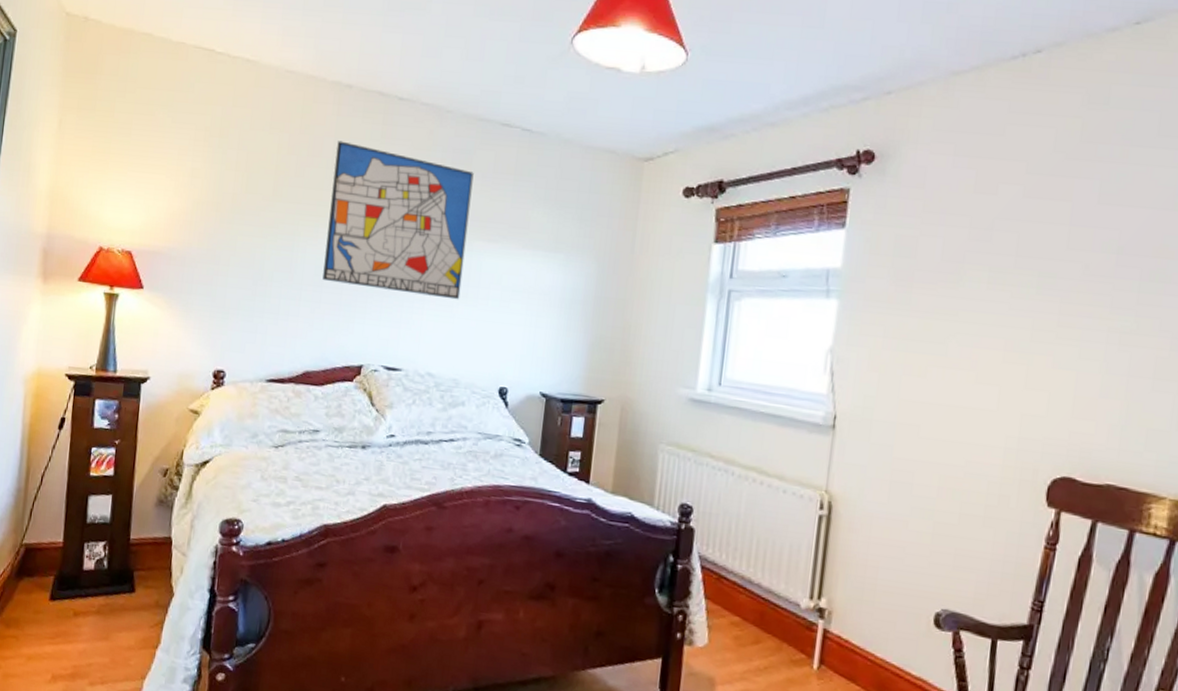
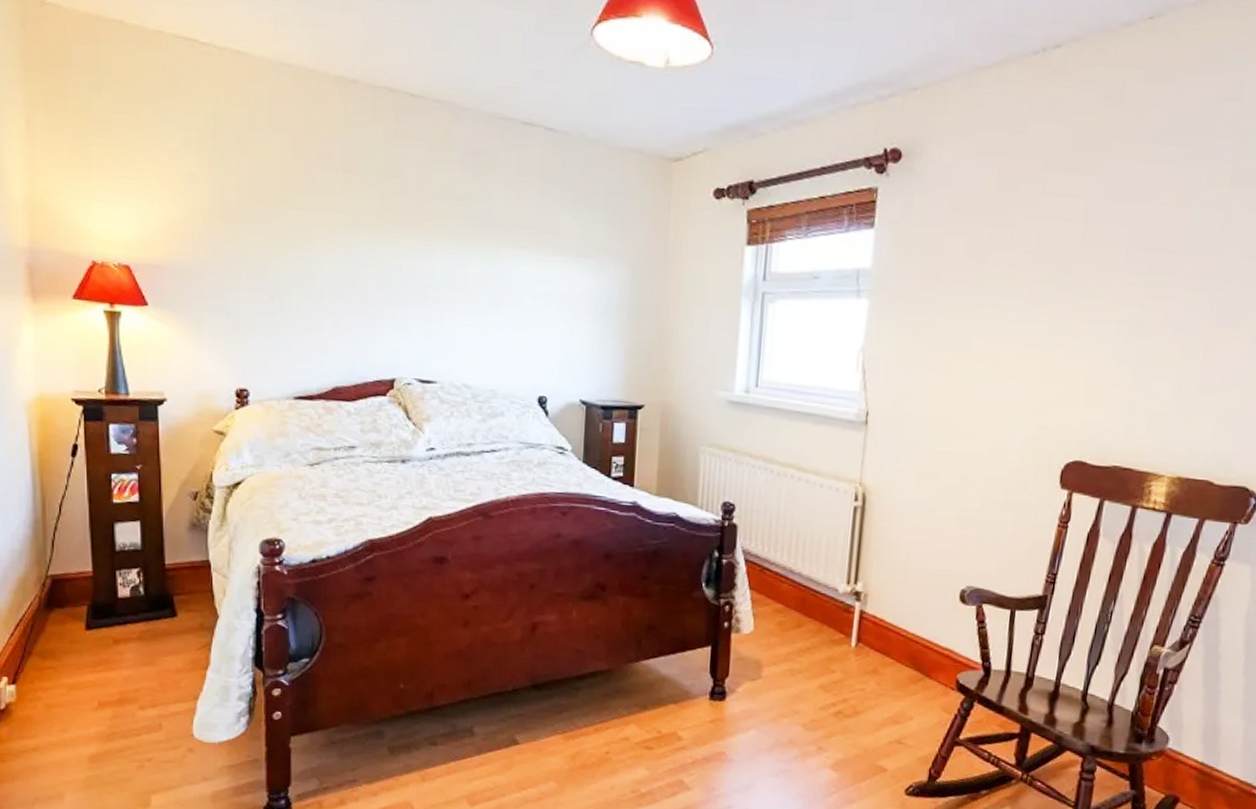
wall art: present [322,140,474,300] -> none [344,141,497,309]

